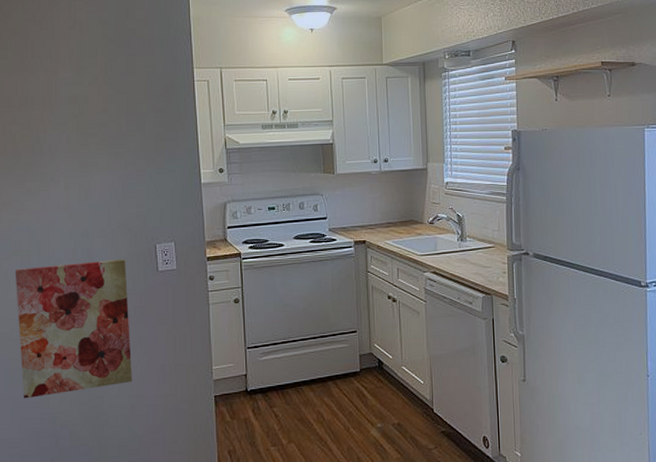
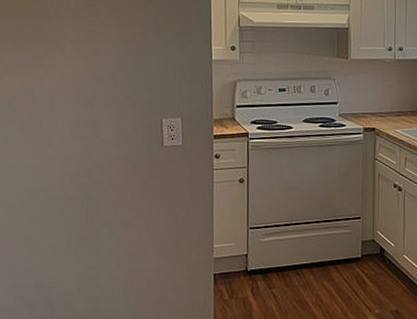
wall art: present [15,258,133,399] -> none [15,131,132,267]

